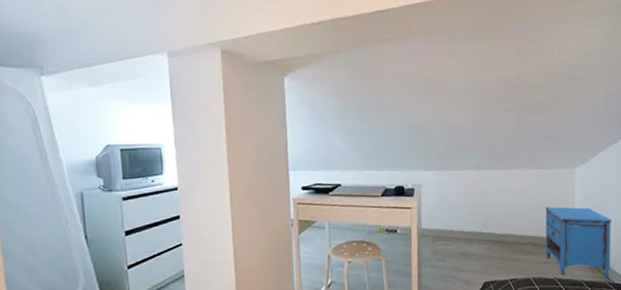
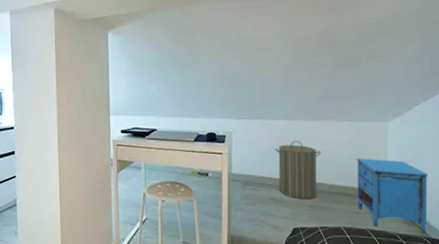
laundry hamper: none [465,191,511,252] -> present [274,141,321,200]

